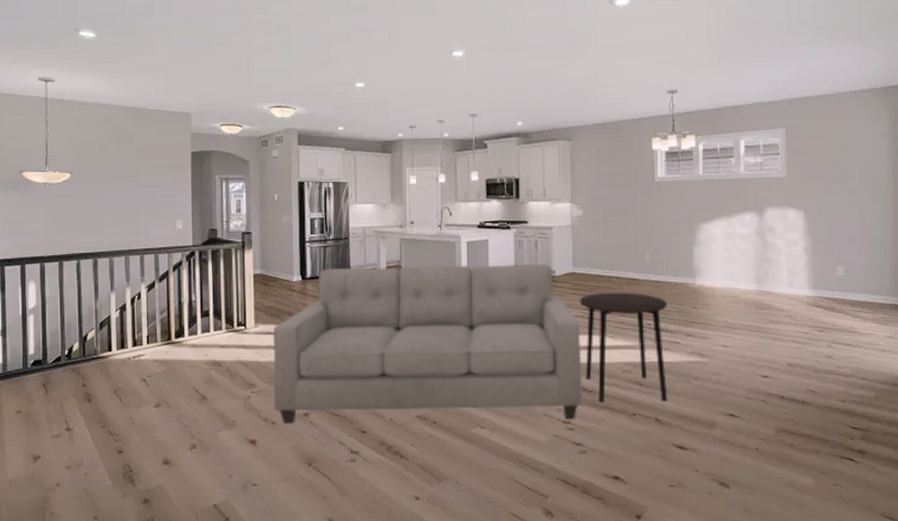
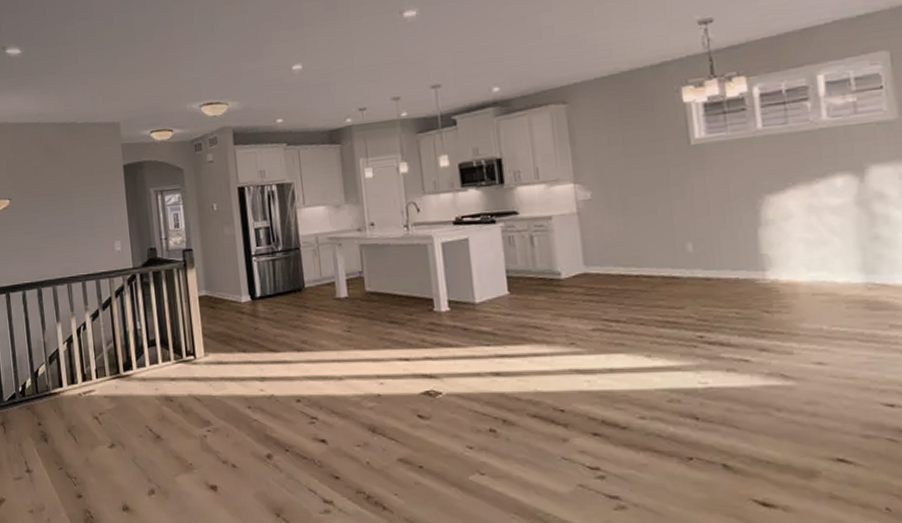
sofa: present [272,263,582,423] -> none [224,263,614,466]
side table: present [579,292,668,403] -> none [597,295,739,443]

